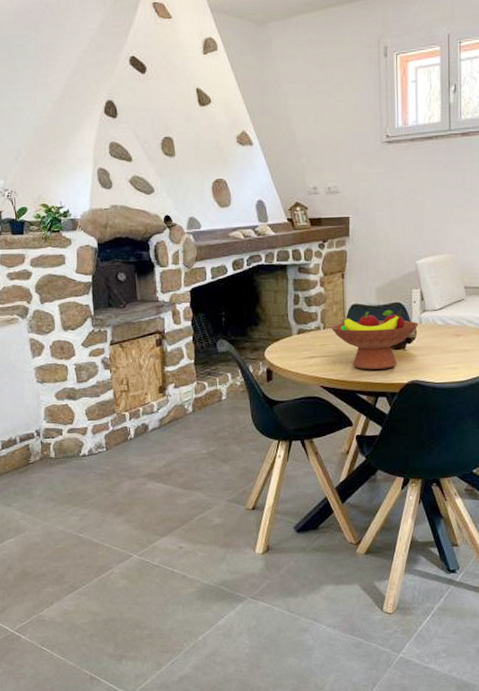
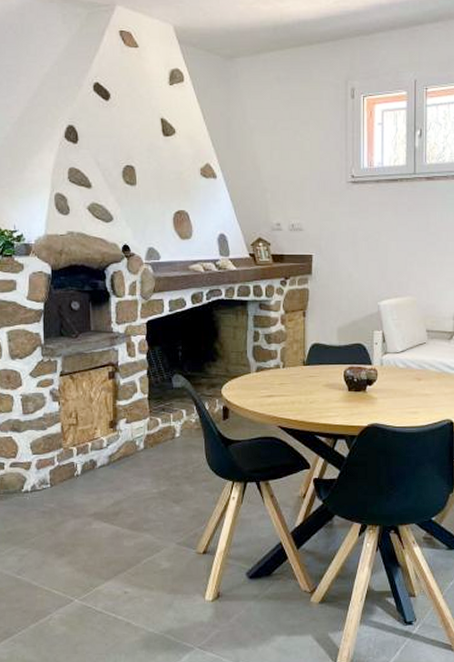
fruit bowl: present [330,309,419,370] -> none [290,350,380,411]

